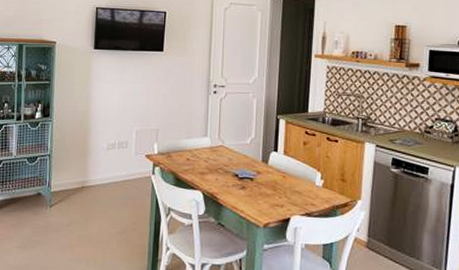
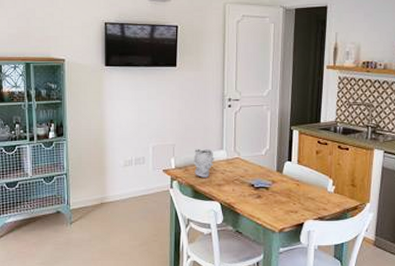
bust sculpture: none [176,135,199,165] -> present [193,149,216,178]

